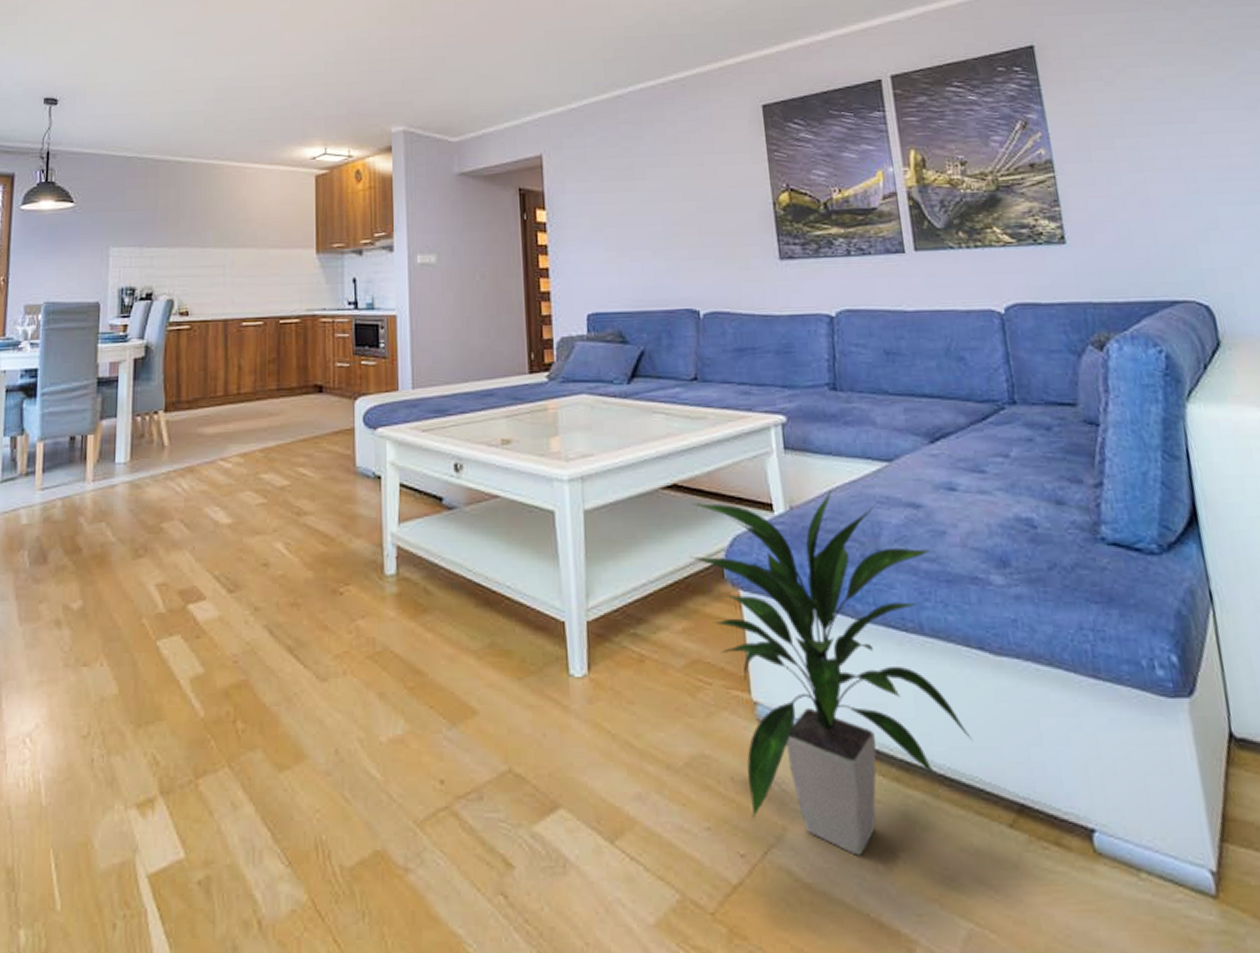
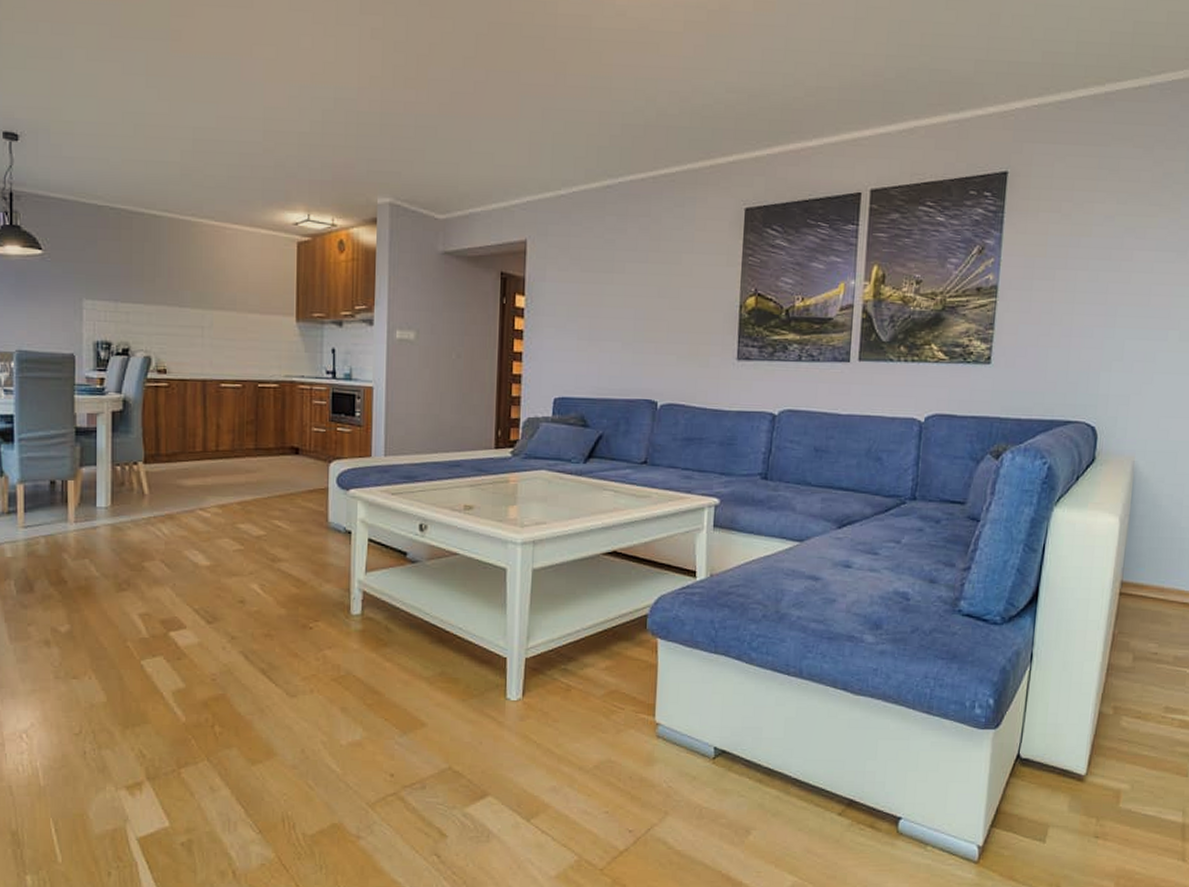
indoor plant: present [691,488,974,856] -> none [620,560,825,832]

